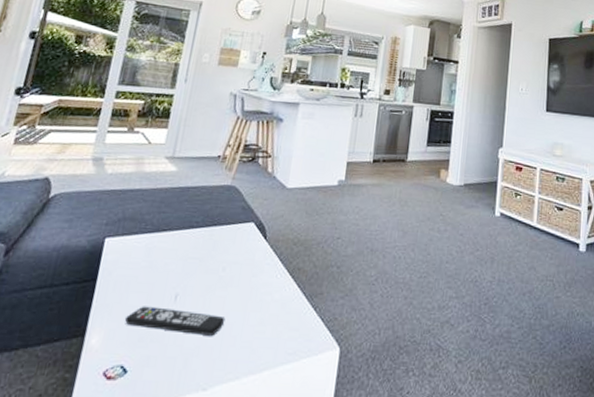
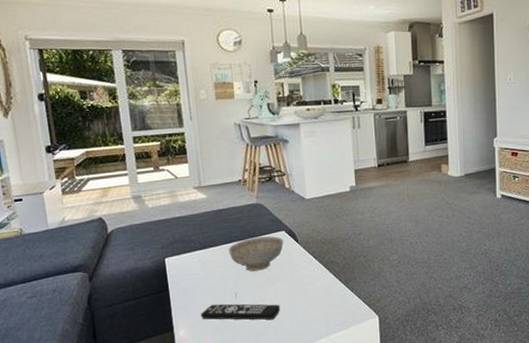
decorative bowl: none [183,226,251,269] -> present [228,236,284,271]

